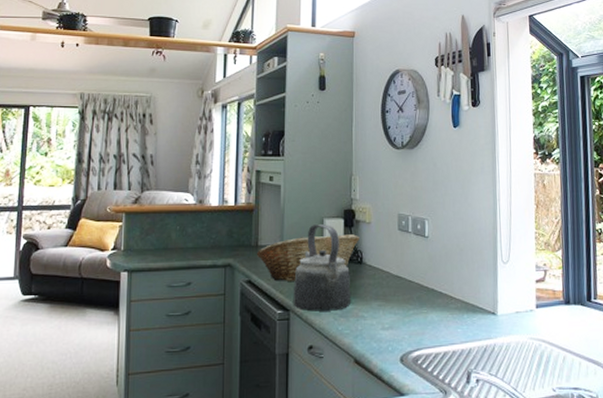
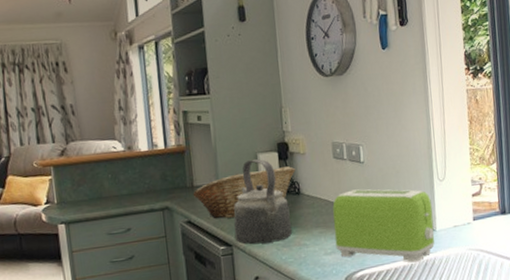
toaster: none [393,264,496,347] -> present [332,189,435,263]

